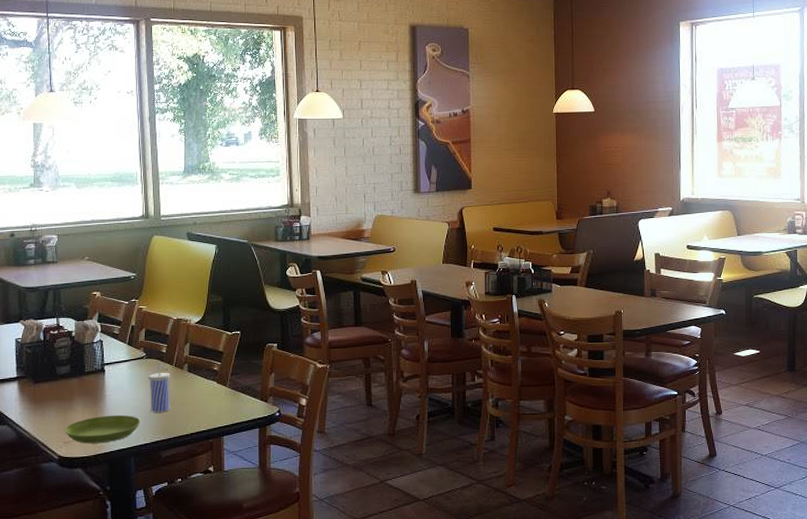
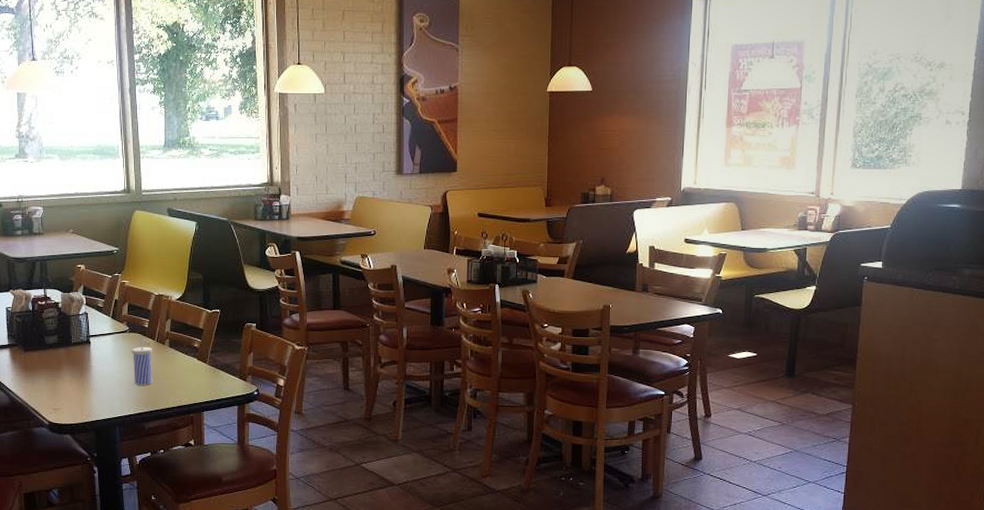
saucer: present [64,414,141,444] -> none [53,385,125,412]

